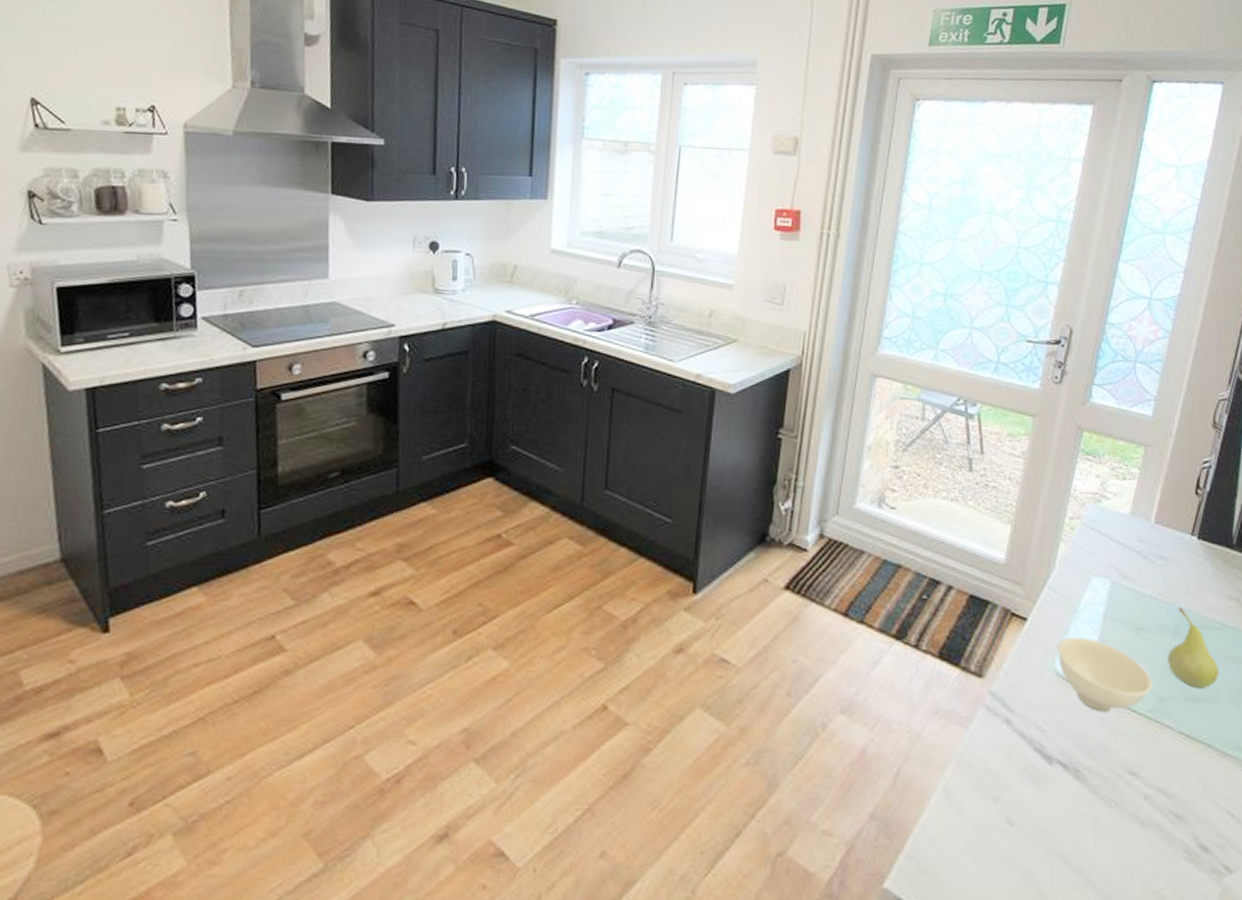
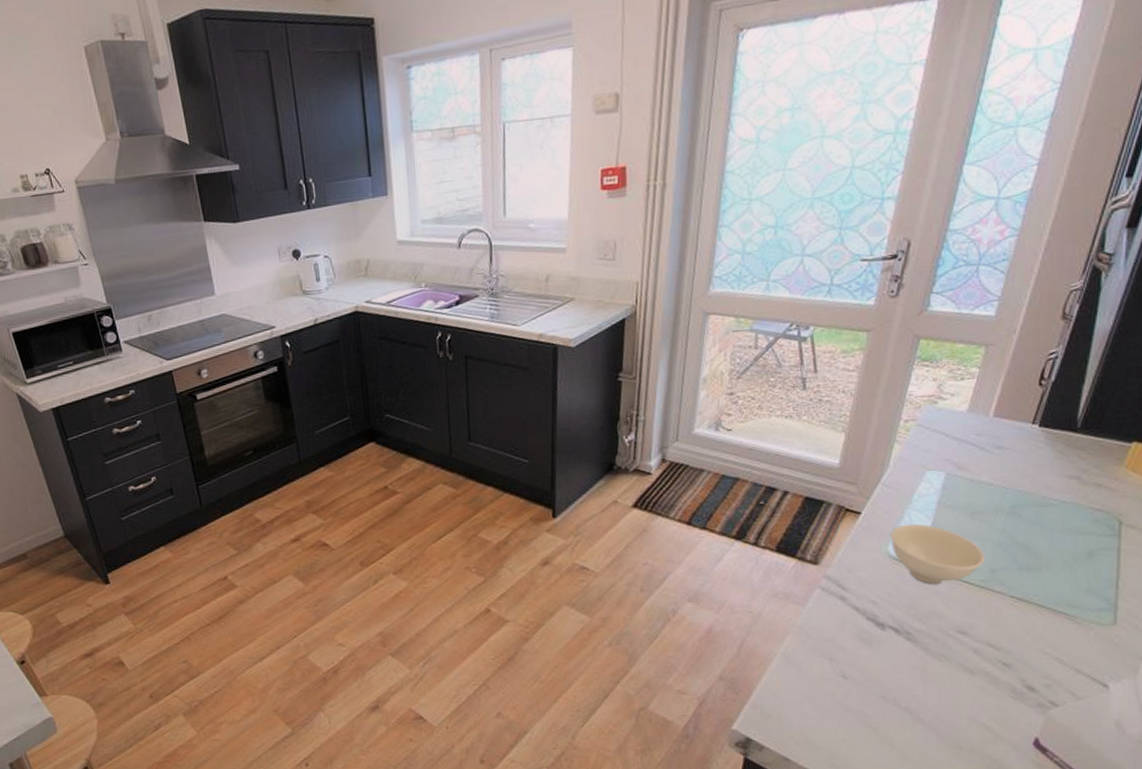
fruit: present [1167,607,1219,688] -> none [1002,490,1054,558]

